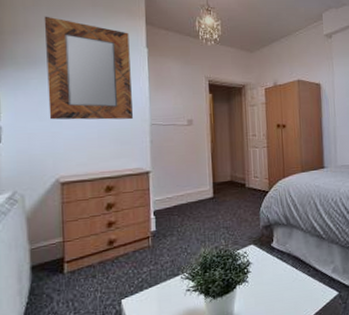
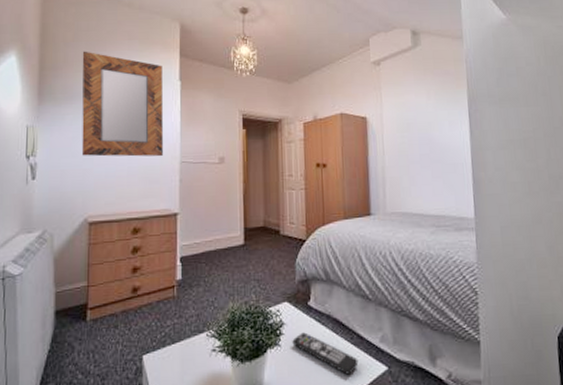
remote control: none [258,269,315,301] -> present [292,332,359,375]

